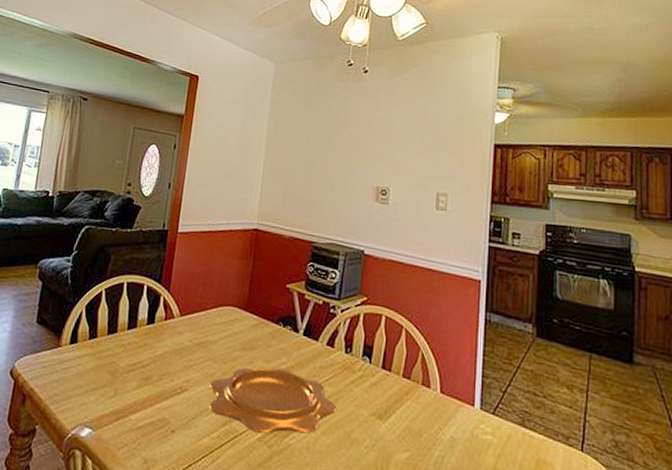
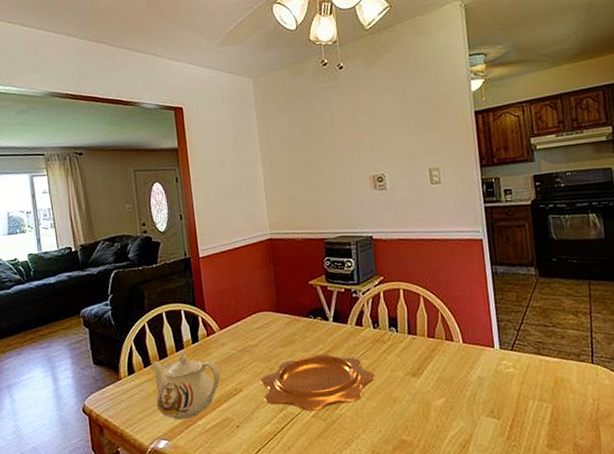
teapot: none [90,332,169,410] -> present [150,353,220,420]

